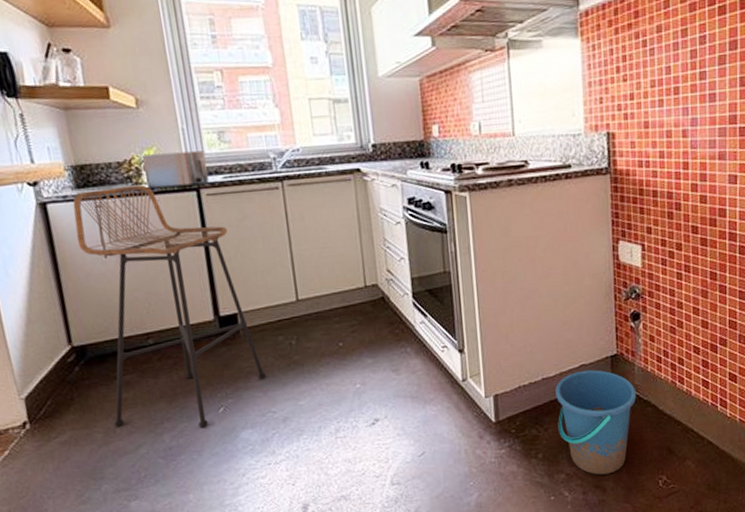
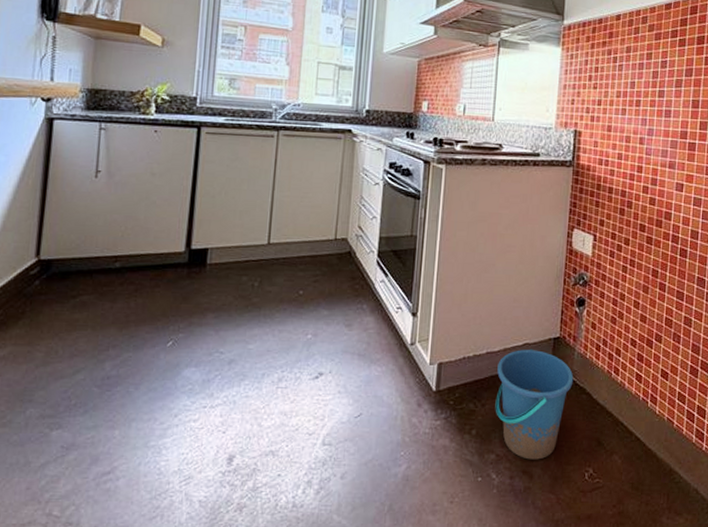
bar stool: present [72,185,266,428] -> none [57,113,222,359]
toaster: present [141,150,210,190] -> none [152,89,214,124]

